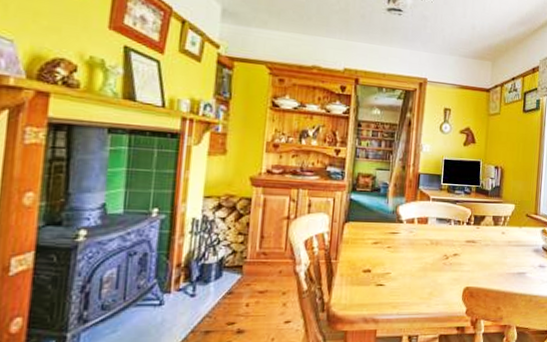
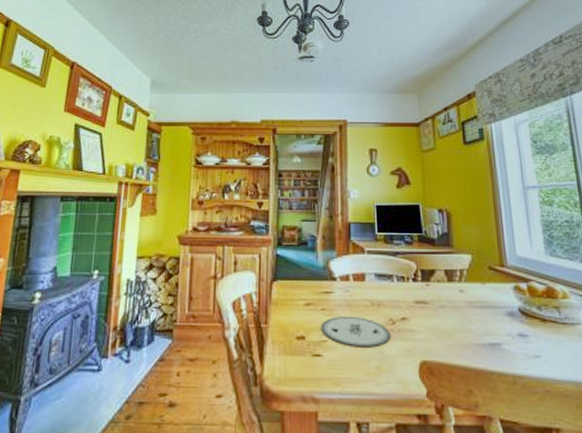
plate: none [386,252,444,278] -> present [321,315,392,348]

